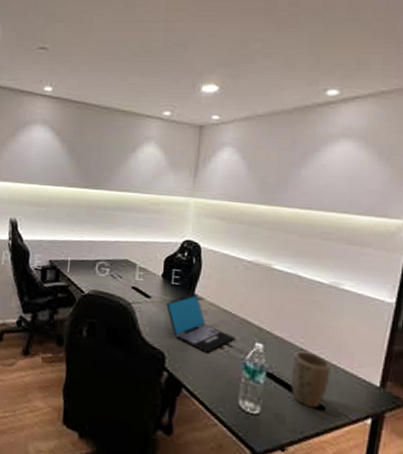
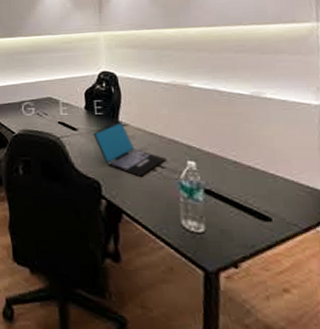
plant pot: present [291,351,331,408] -> none [228,164,271,221]

